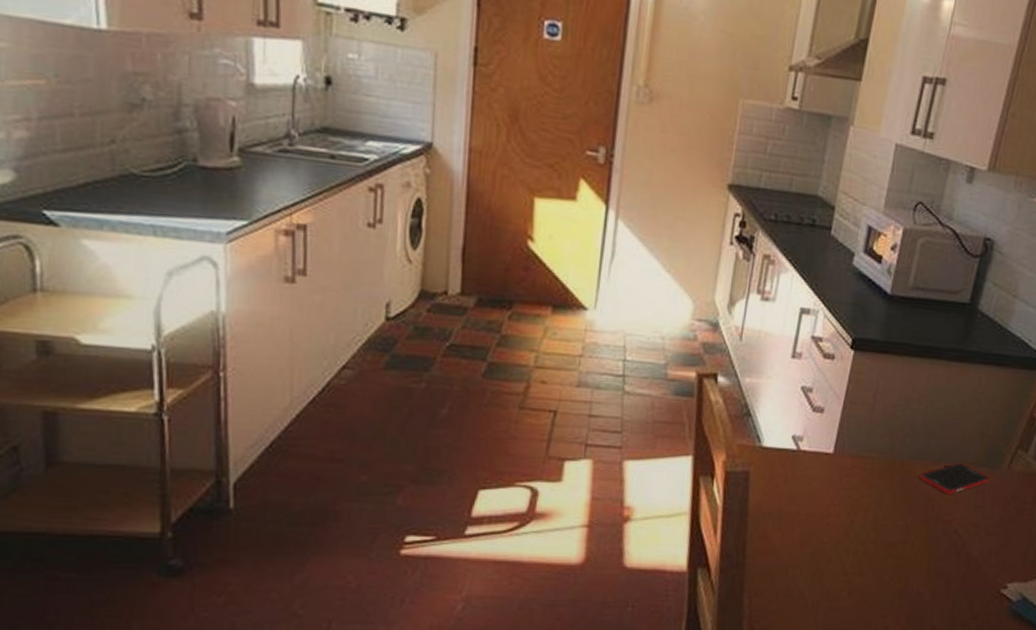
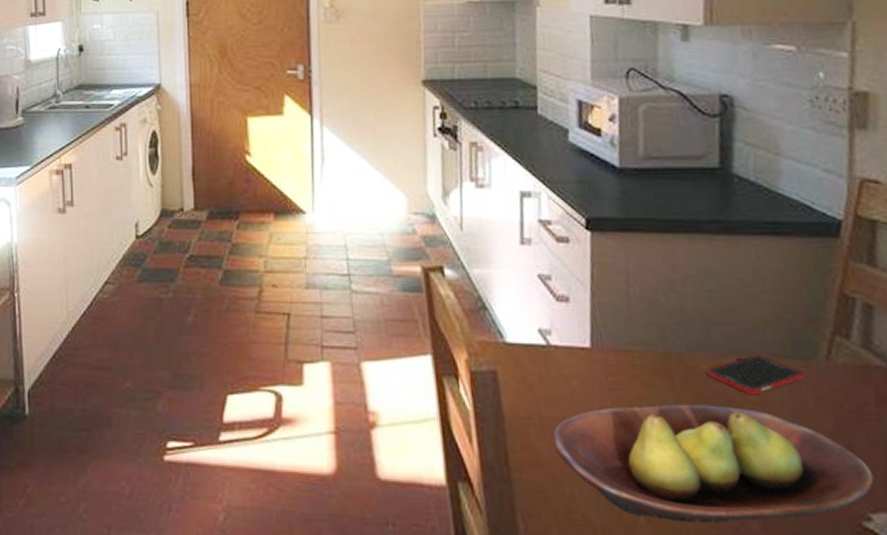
fruit bowl: none [786,501,1017,595] -> present [552,404,874,523]

